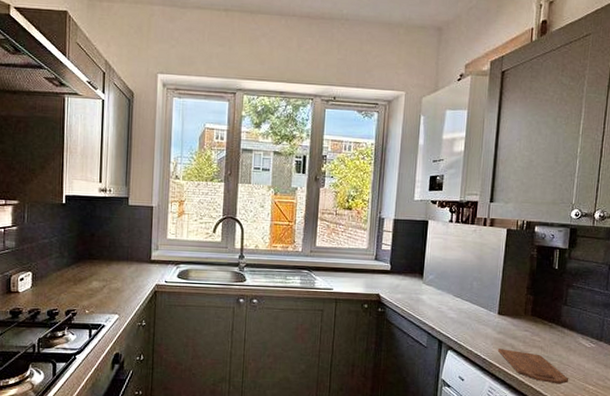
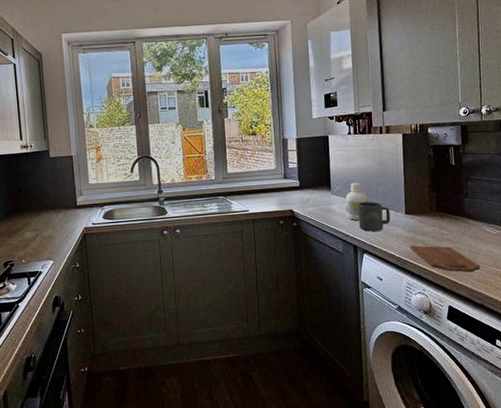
bottle: none [436,274,461,315] -> present [345,182,368,221]
mug: none [447,296,482,328] -> present [358,201,391,232]

